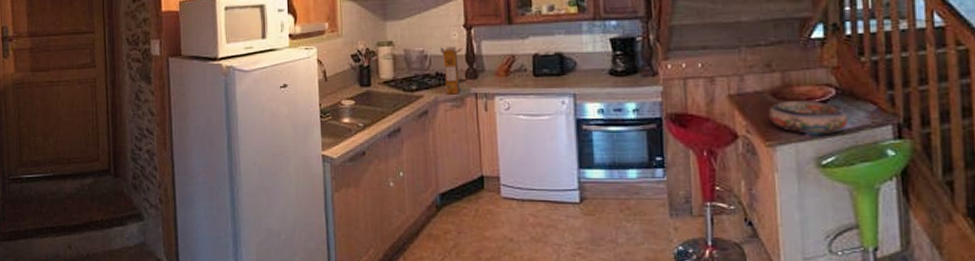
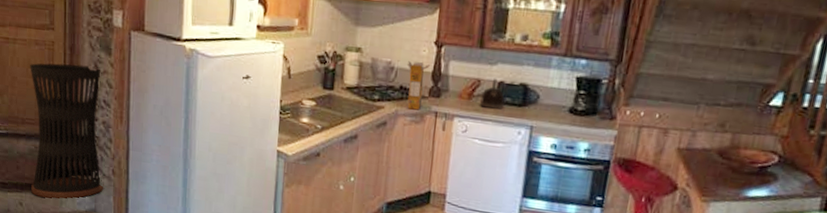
umbrella stand: none [73,97,152,237] -> present [30,63,104,199]
kettle: none [518,51,543,83] -> present [480,78,505,110]
bowl: present [768,101,849,134] -> none [709,161,784,198]

